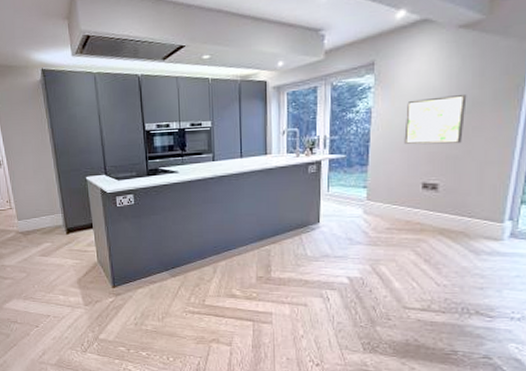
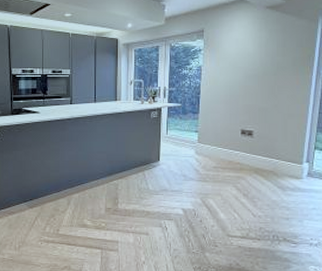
wall art: present [404,95,467,145] -> none [227,61,273,98]

